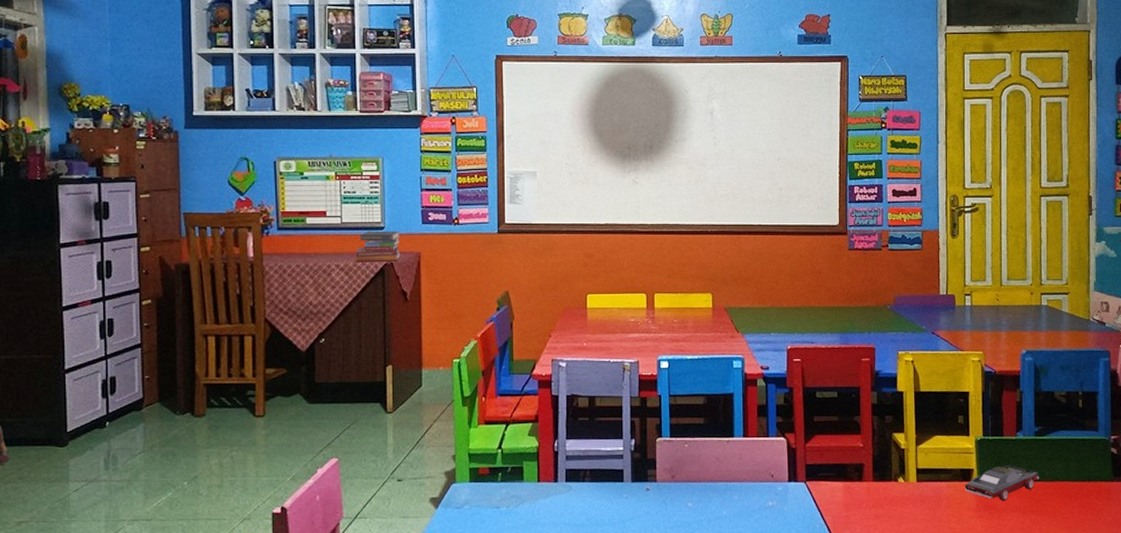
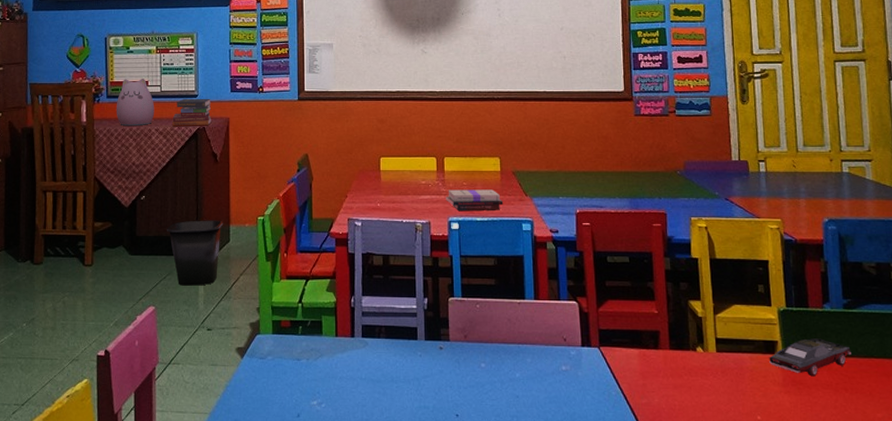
plush toy: none [288,207,335,262] -> present [116,78,155,127]
waste bin: none [350,363,415,435] -> present [167,220,224,286]
books: none [655,326,715,349] -> present [446,189,504,210]

